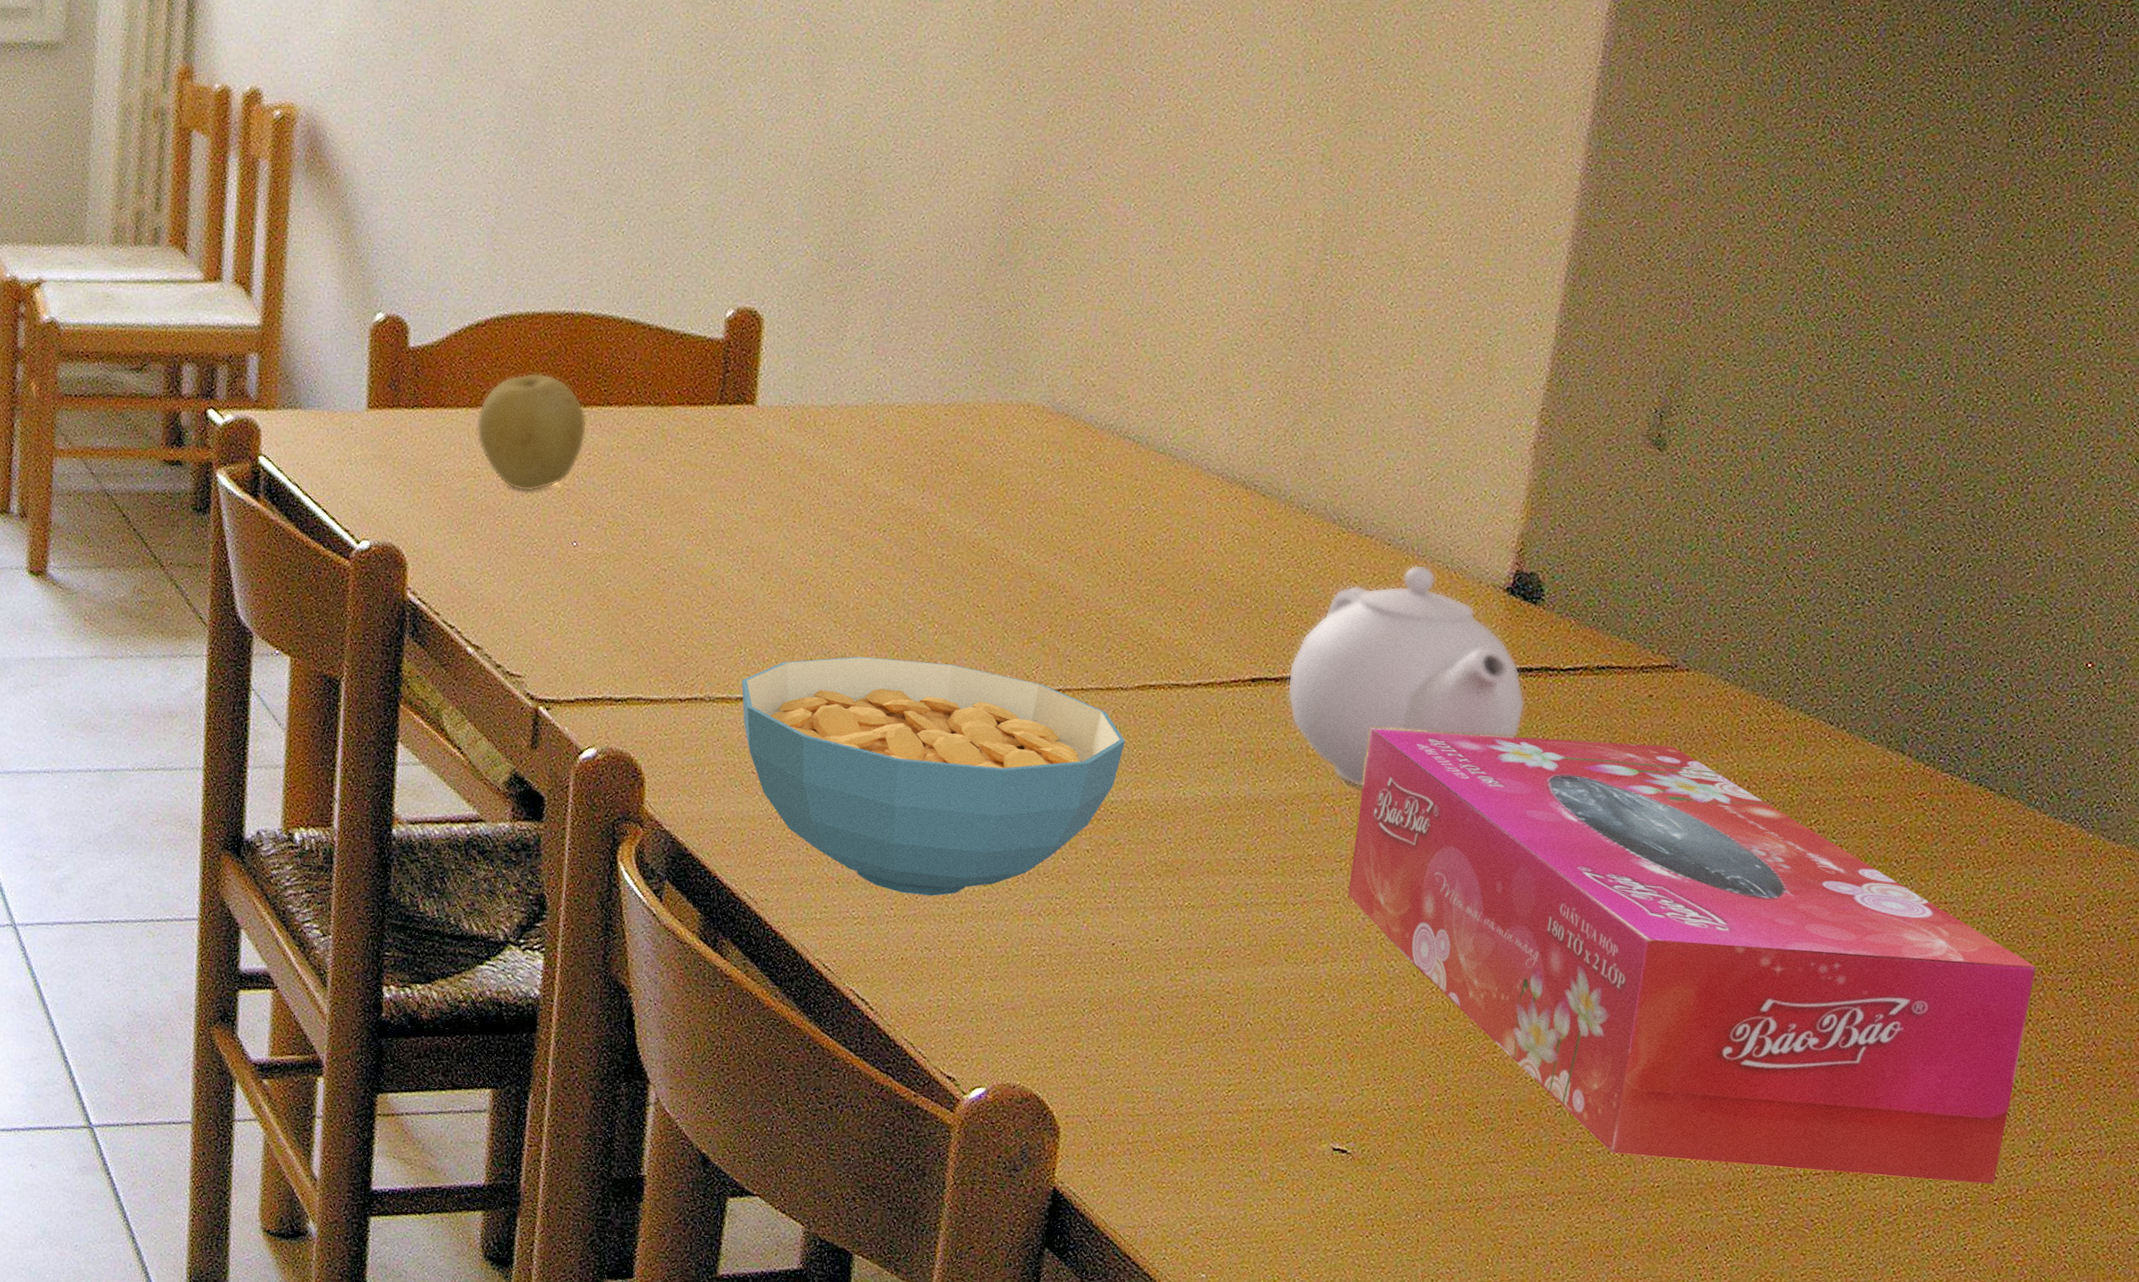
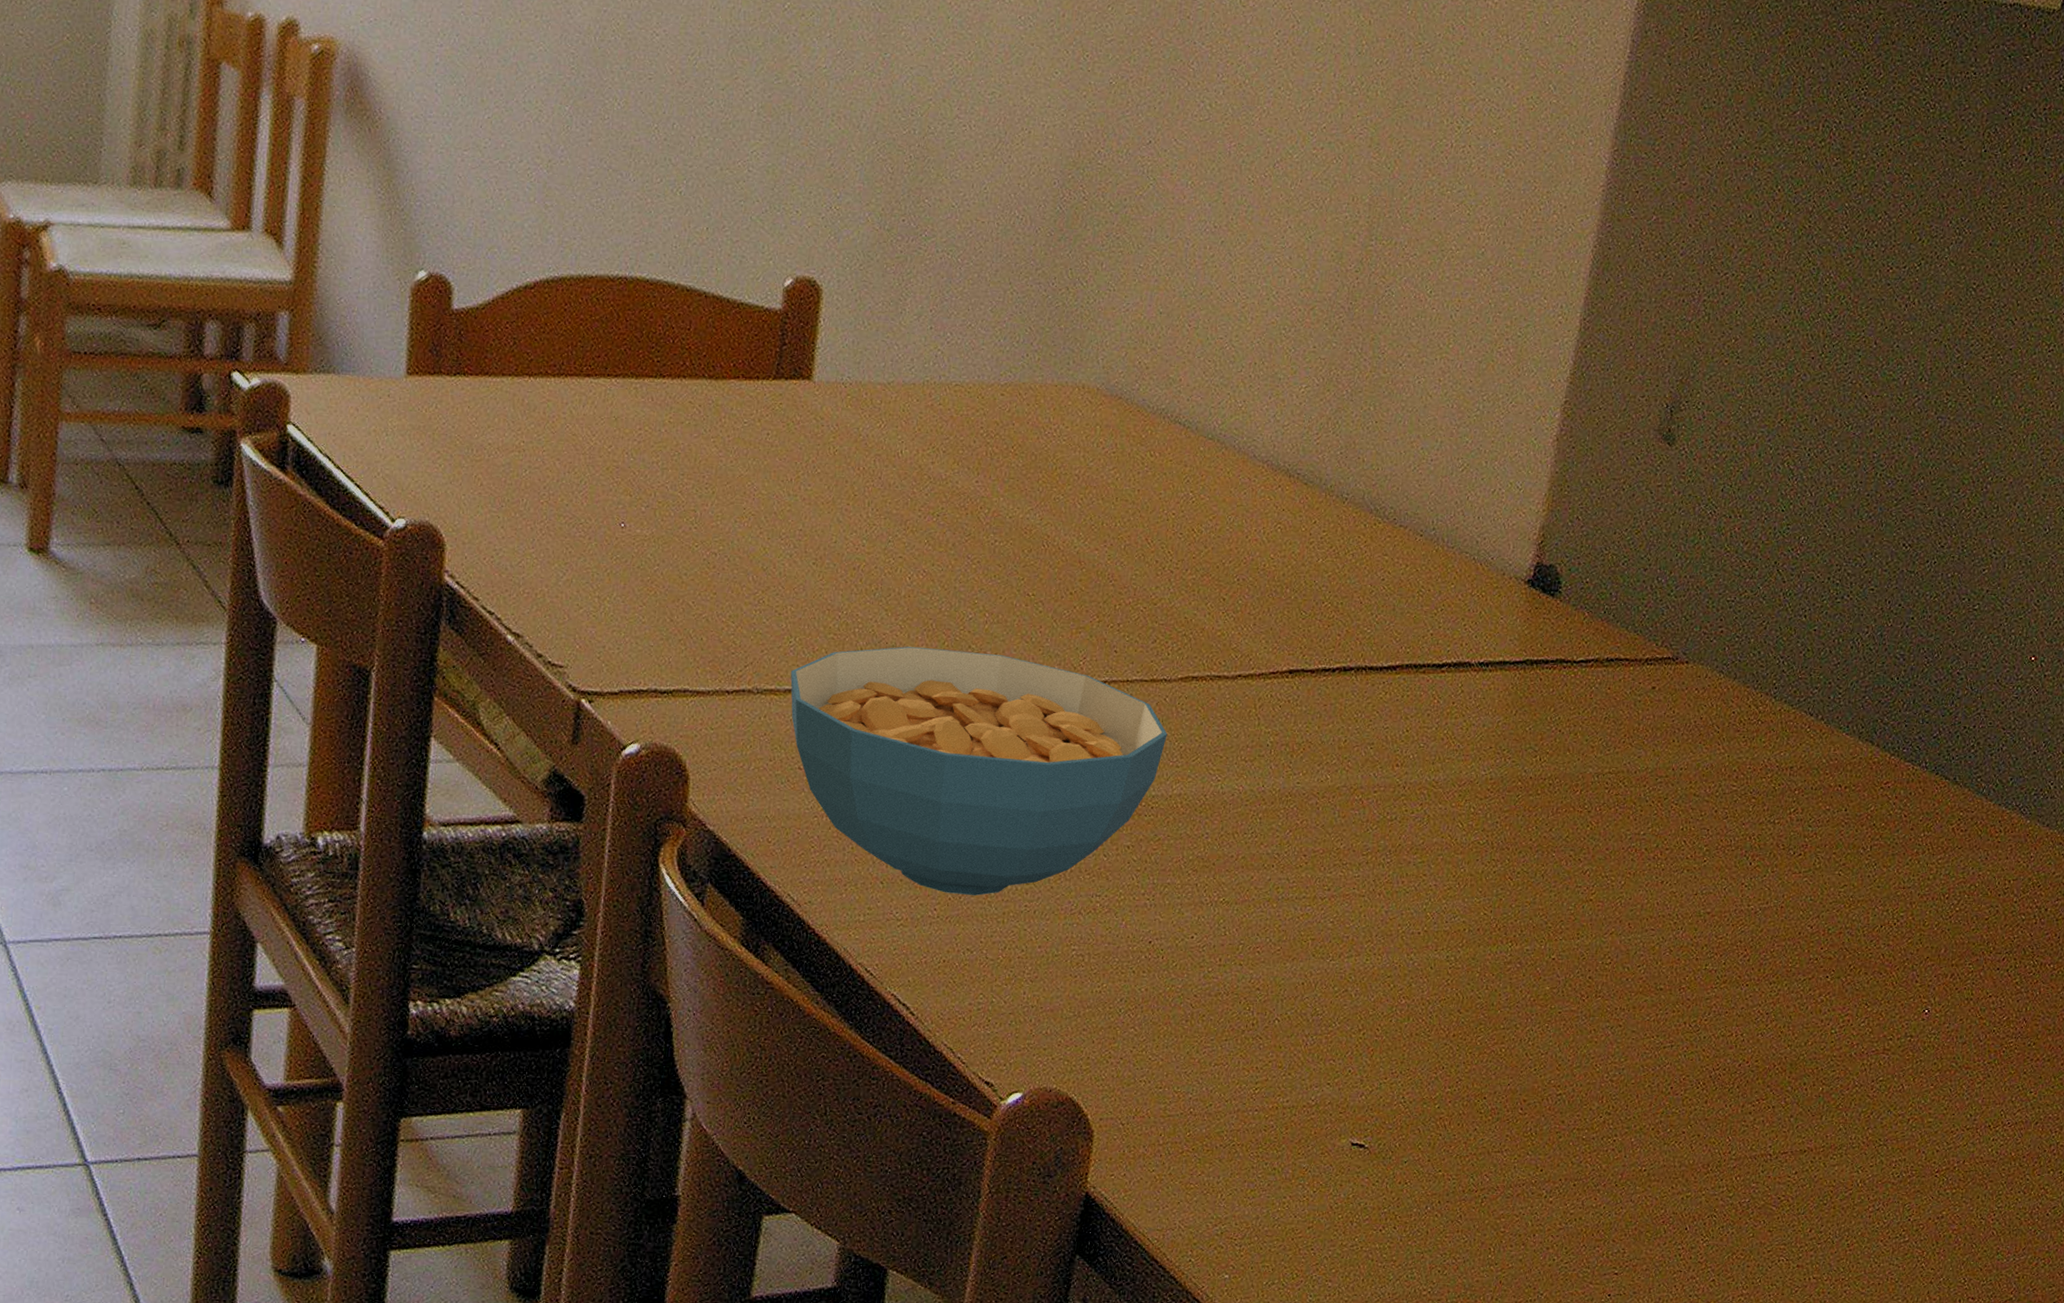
fruit: present [476,372,588,492] -> none [522,340,639,469]
teapot: present [1287,564,1526,787] -> none [1322,555,1541,779]
tissue box: present [1348,728,2036,1185] -> none [1373,720,1979,1157]

